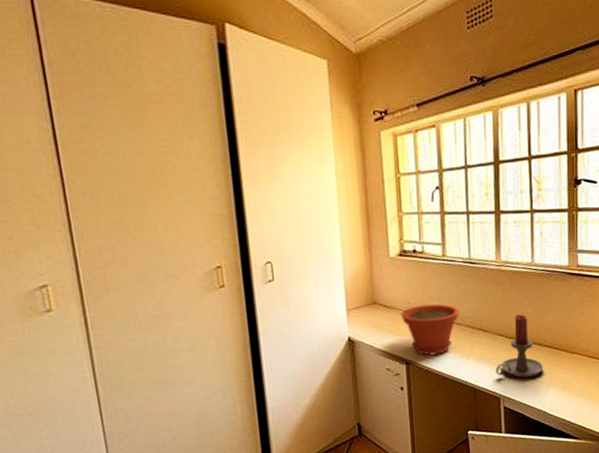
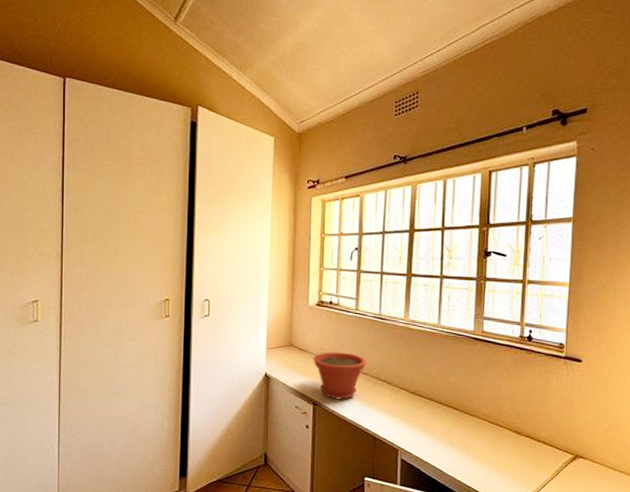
candle holder: present [495,314,543,378] -> none [396,371,442,434]

